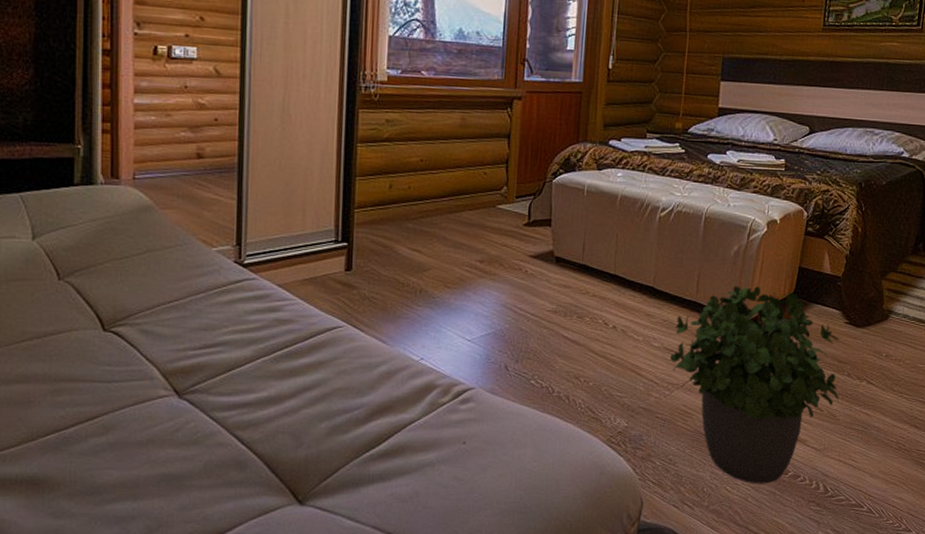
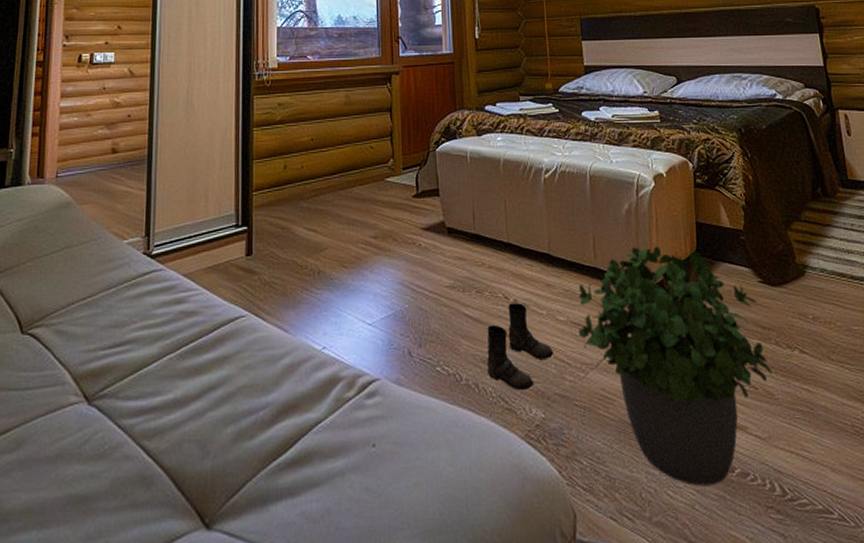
boots: none [579,329,645,404] -> present [487,303,554,391]

